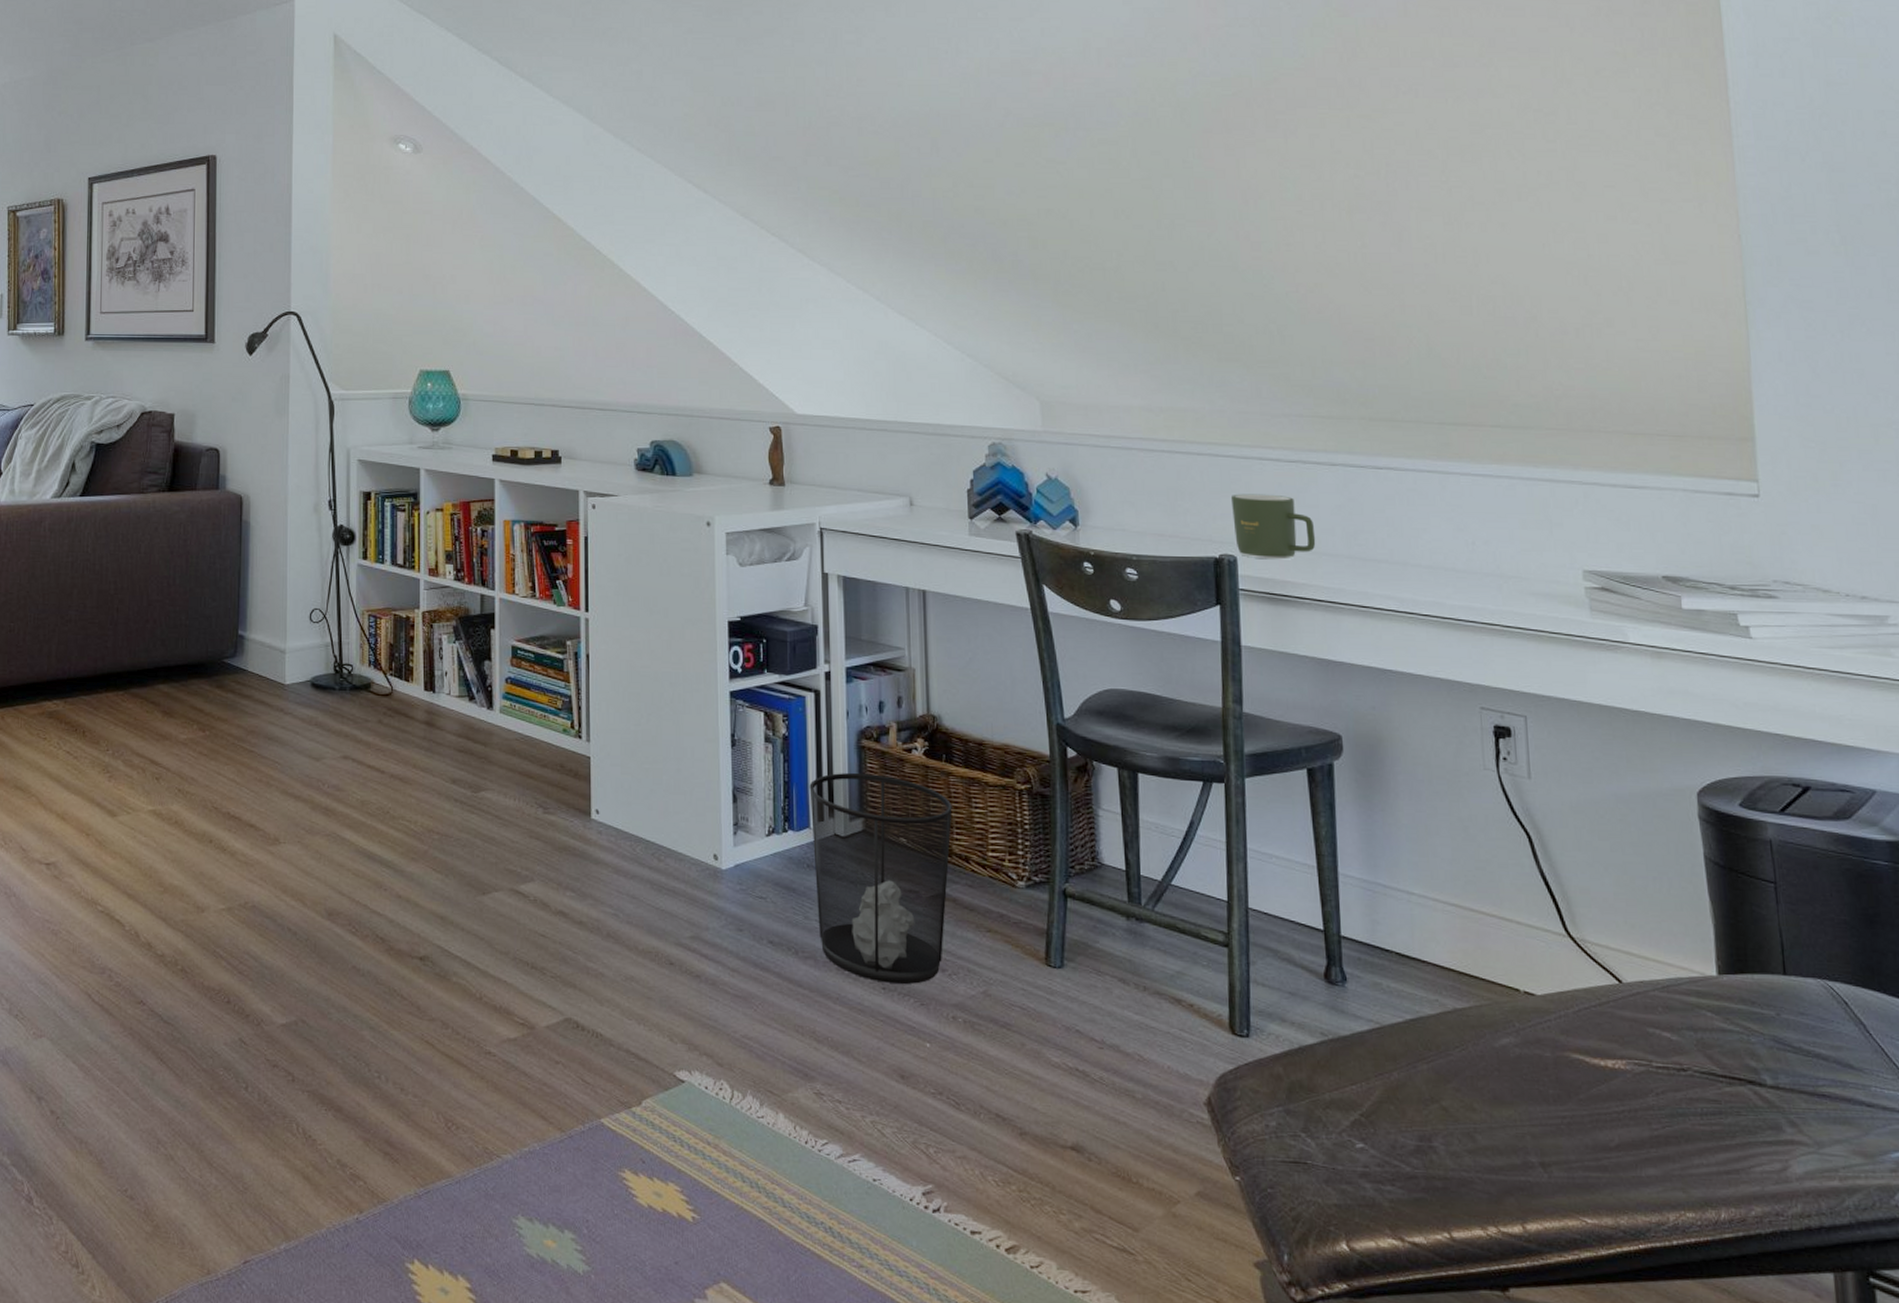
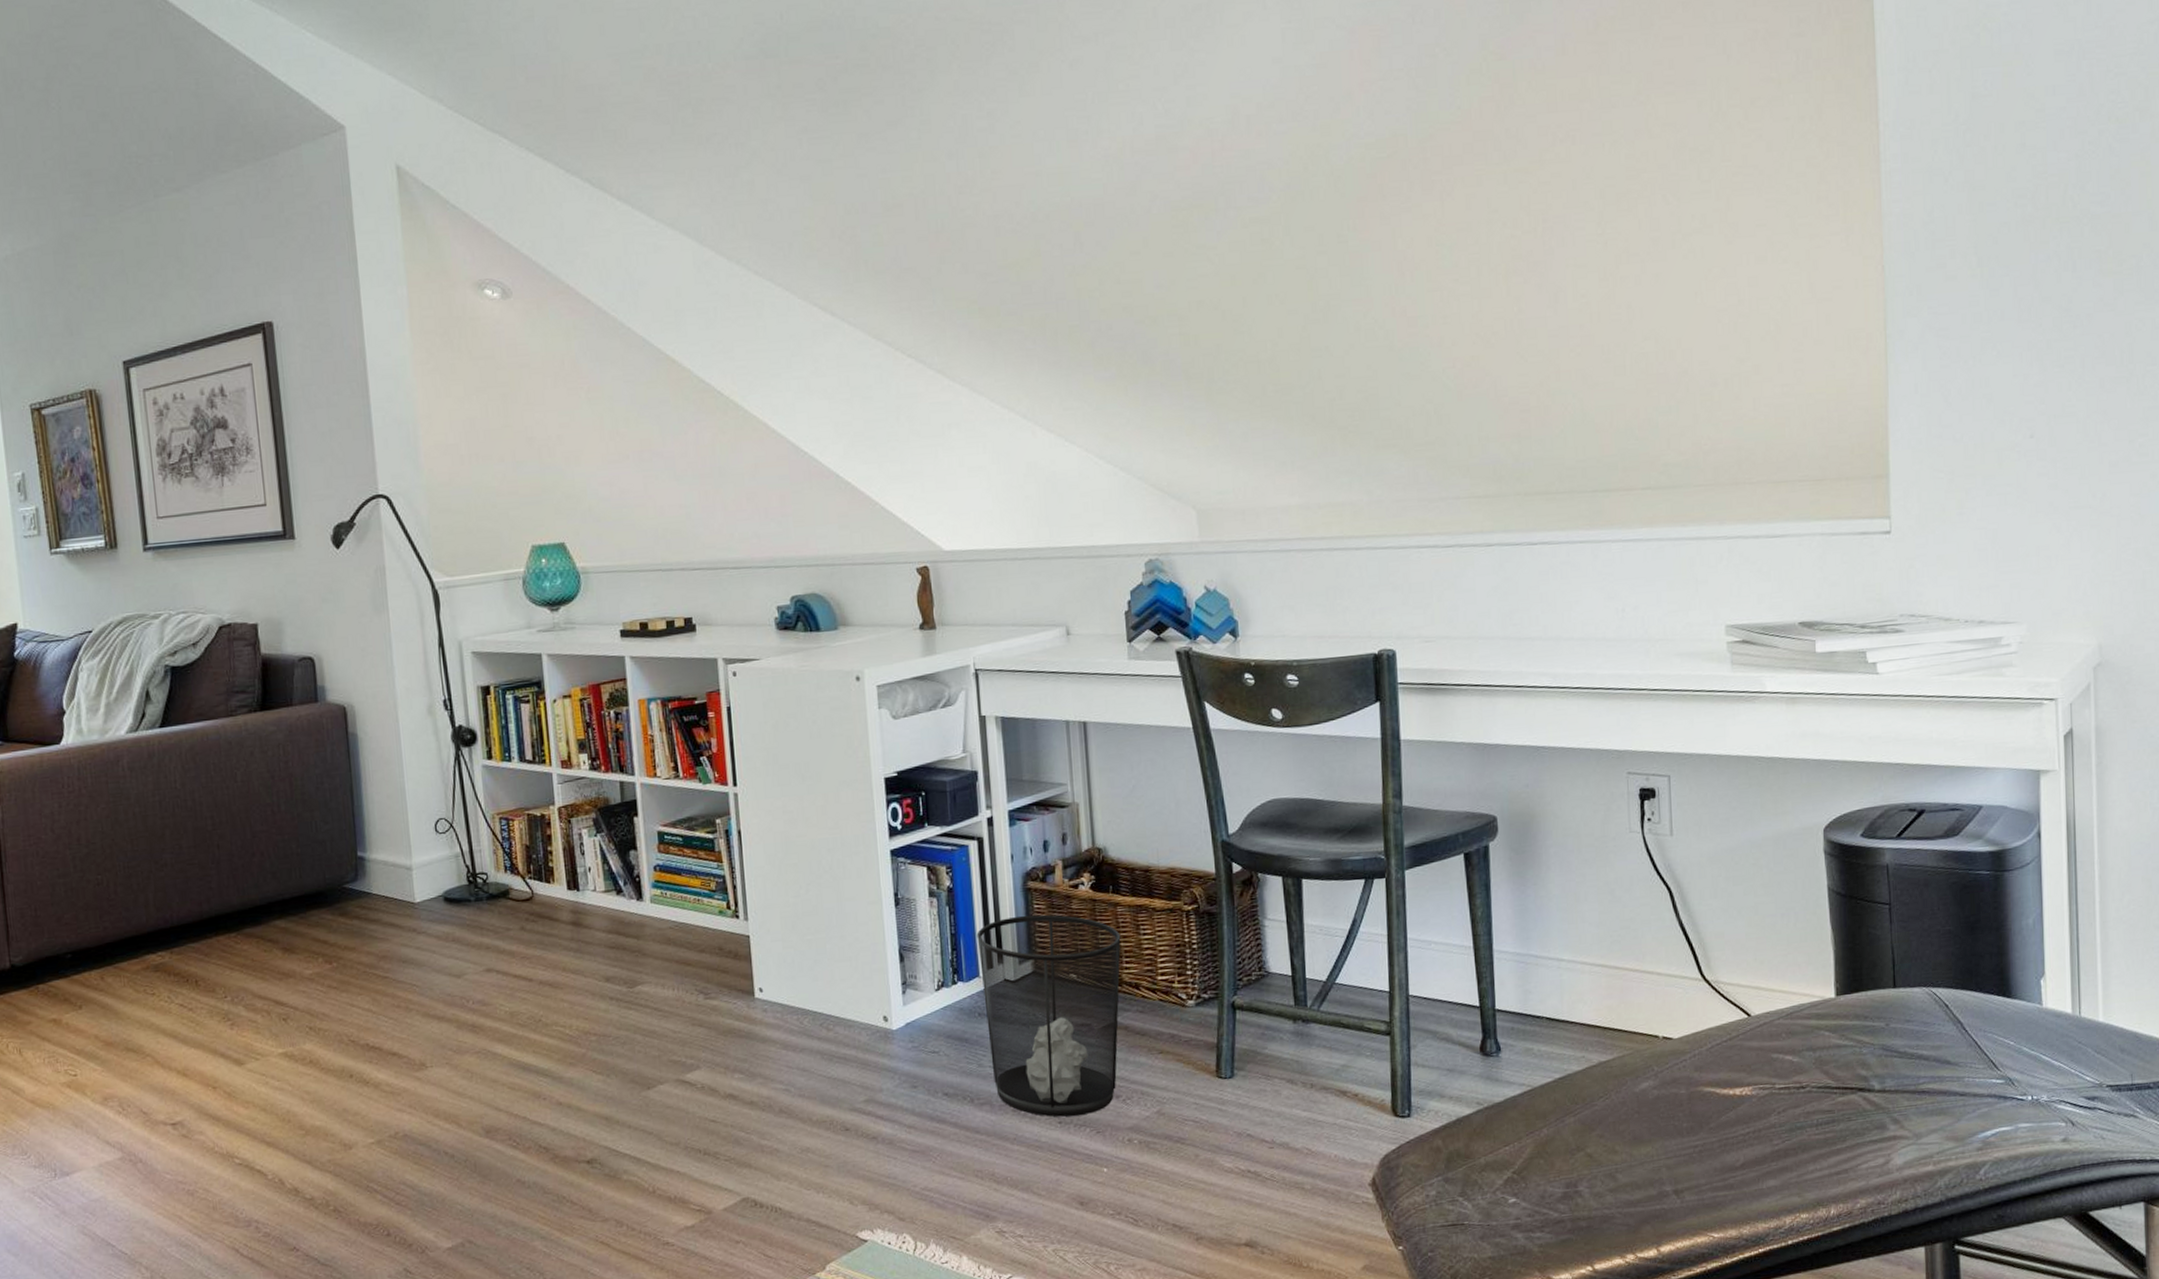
mug: present [1230,494,1316,560] -> none [1389,582,1473,650]

